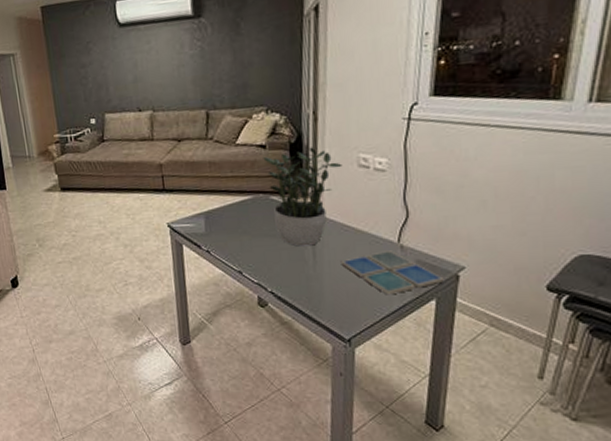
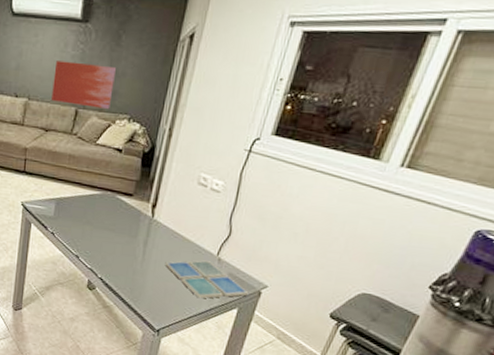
wall art: none [174,58,243,108] -> present [51,60,116,109]
potted plant: present [263,147,343,247] -> none [116,159,185,245]

